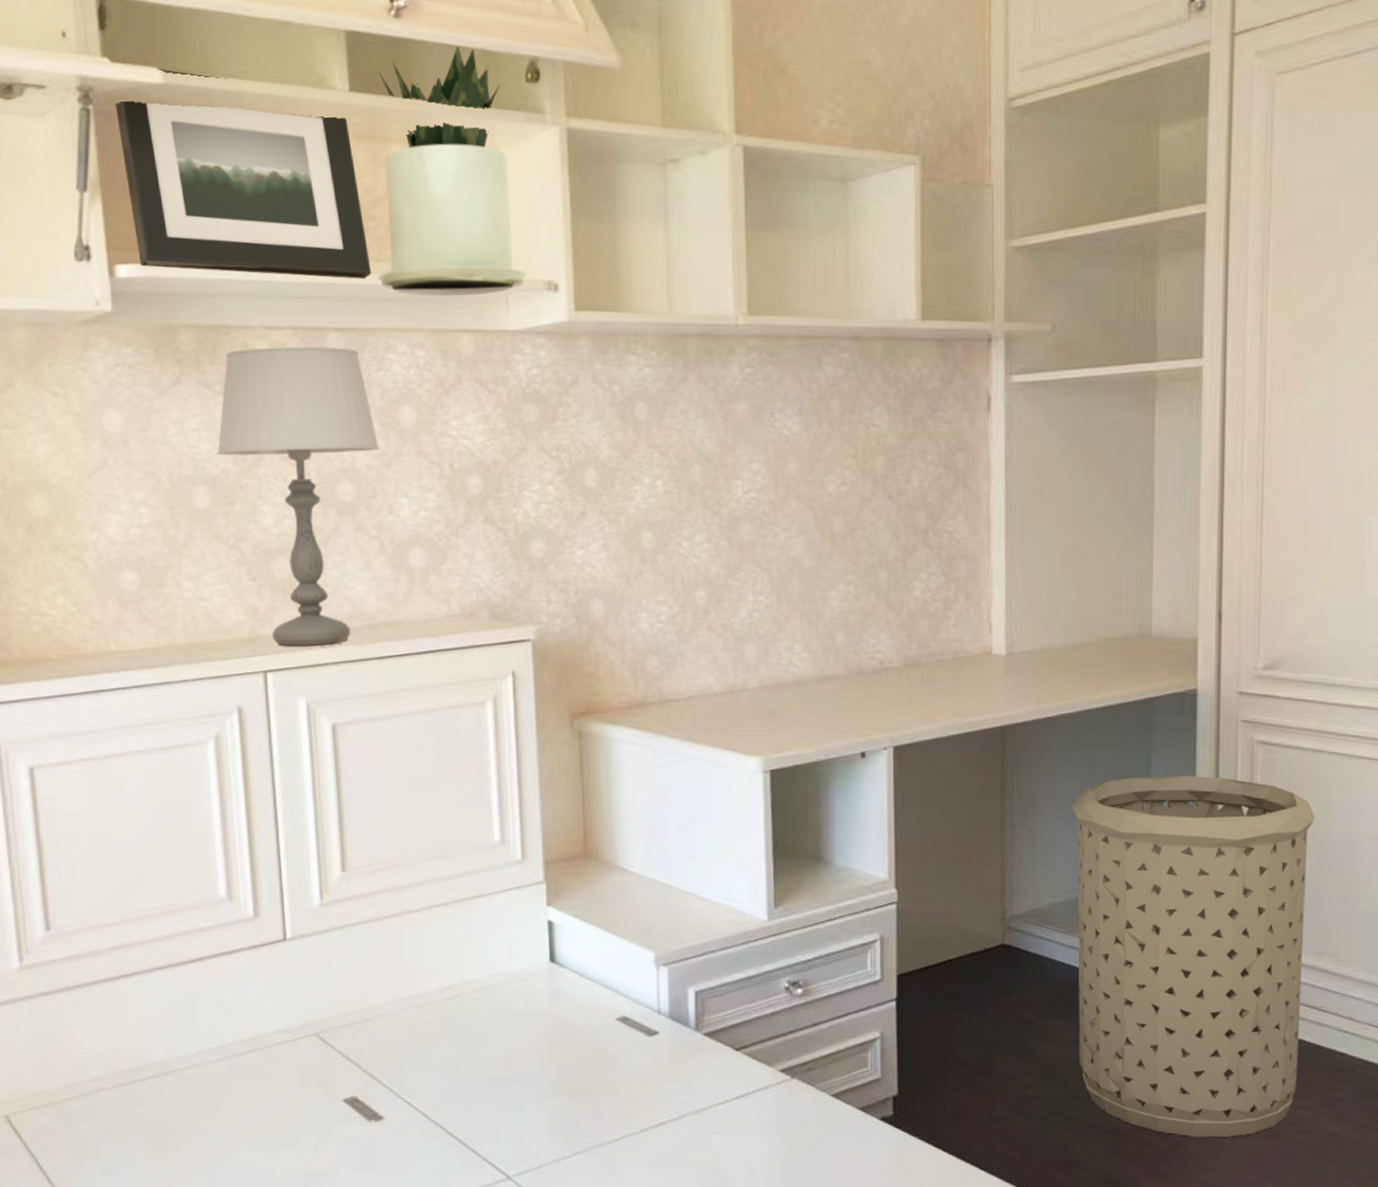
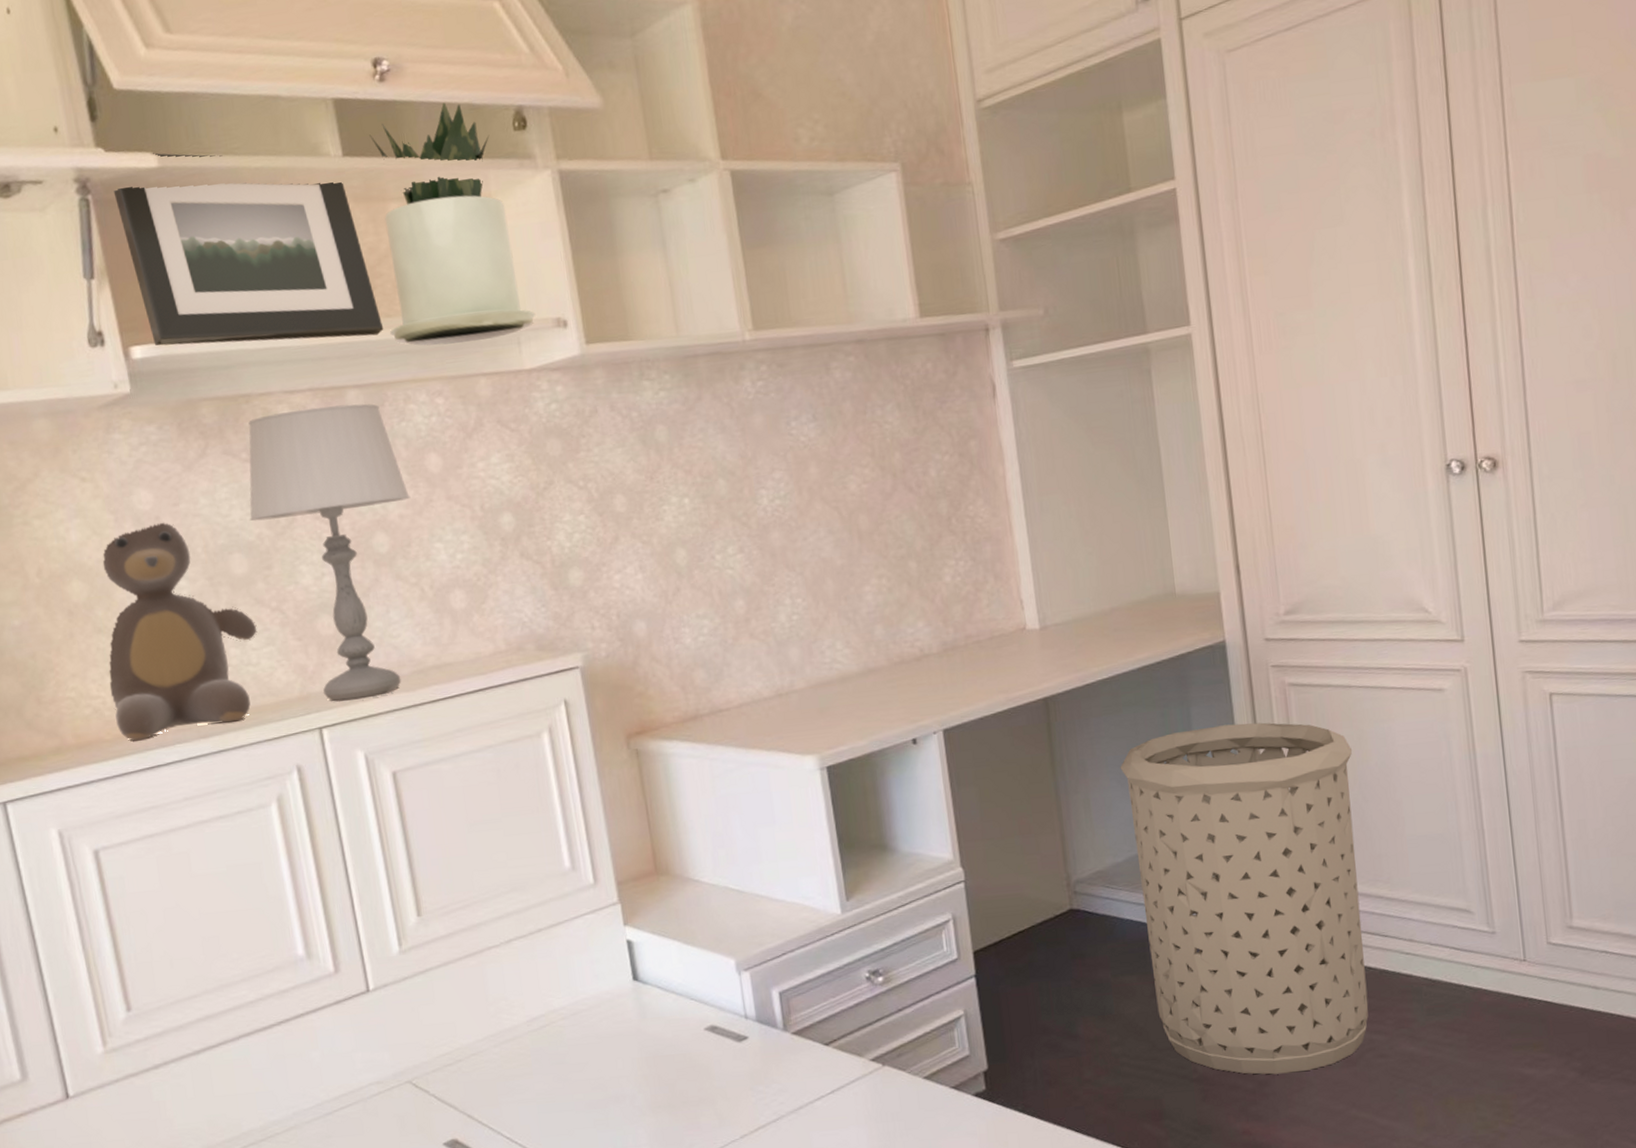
teddy bear: none [61,446,213,663] -> present [102,522,258,741]

